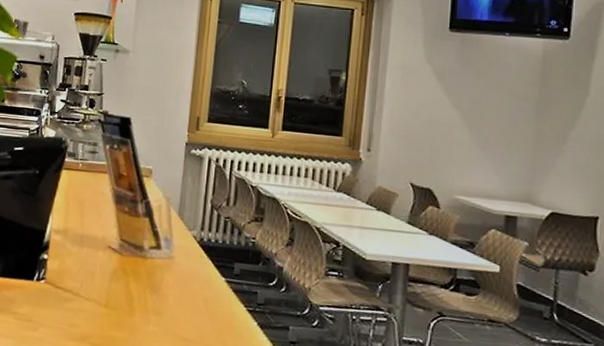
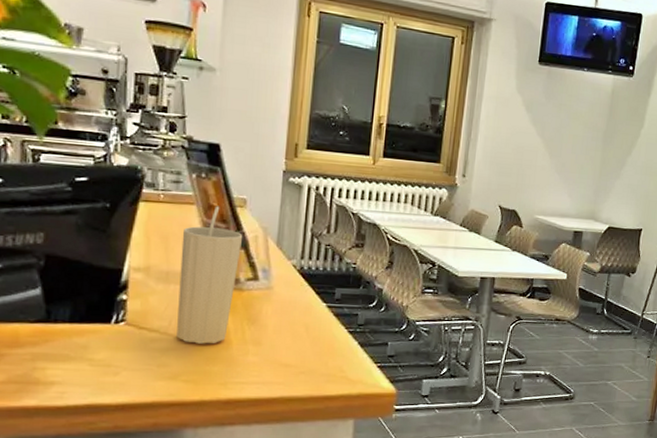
cup: none [87,175,148,310] -> present [177,206,243,344]

